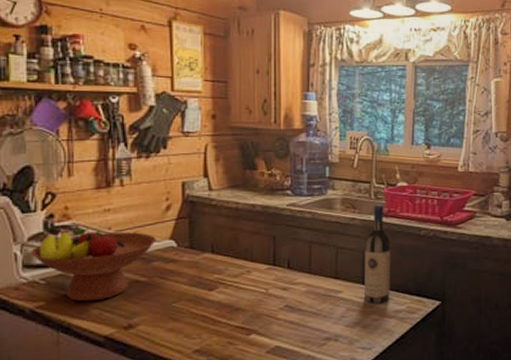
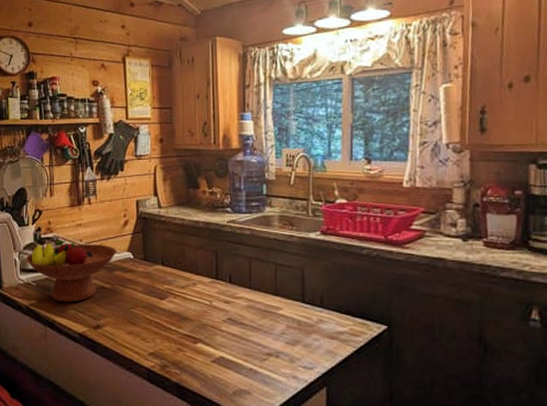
wine bottle: present [364,204,391,305] -> none [303,221,331,325]

